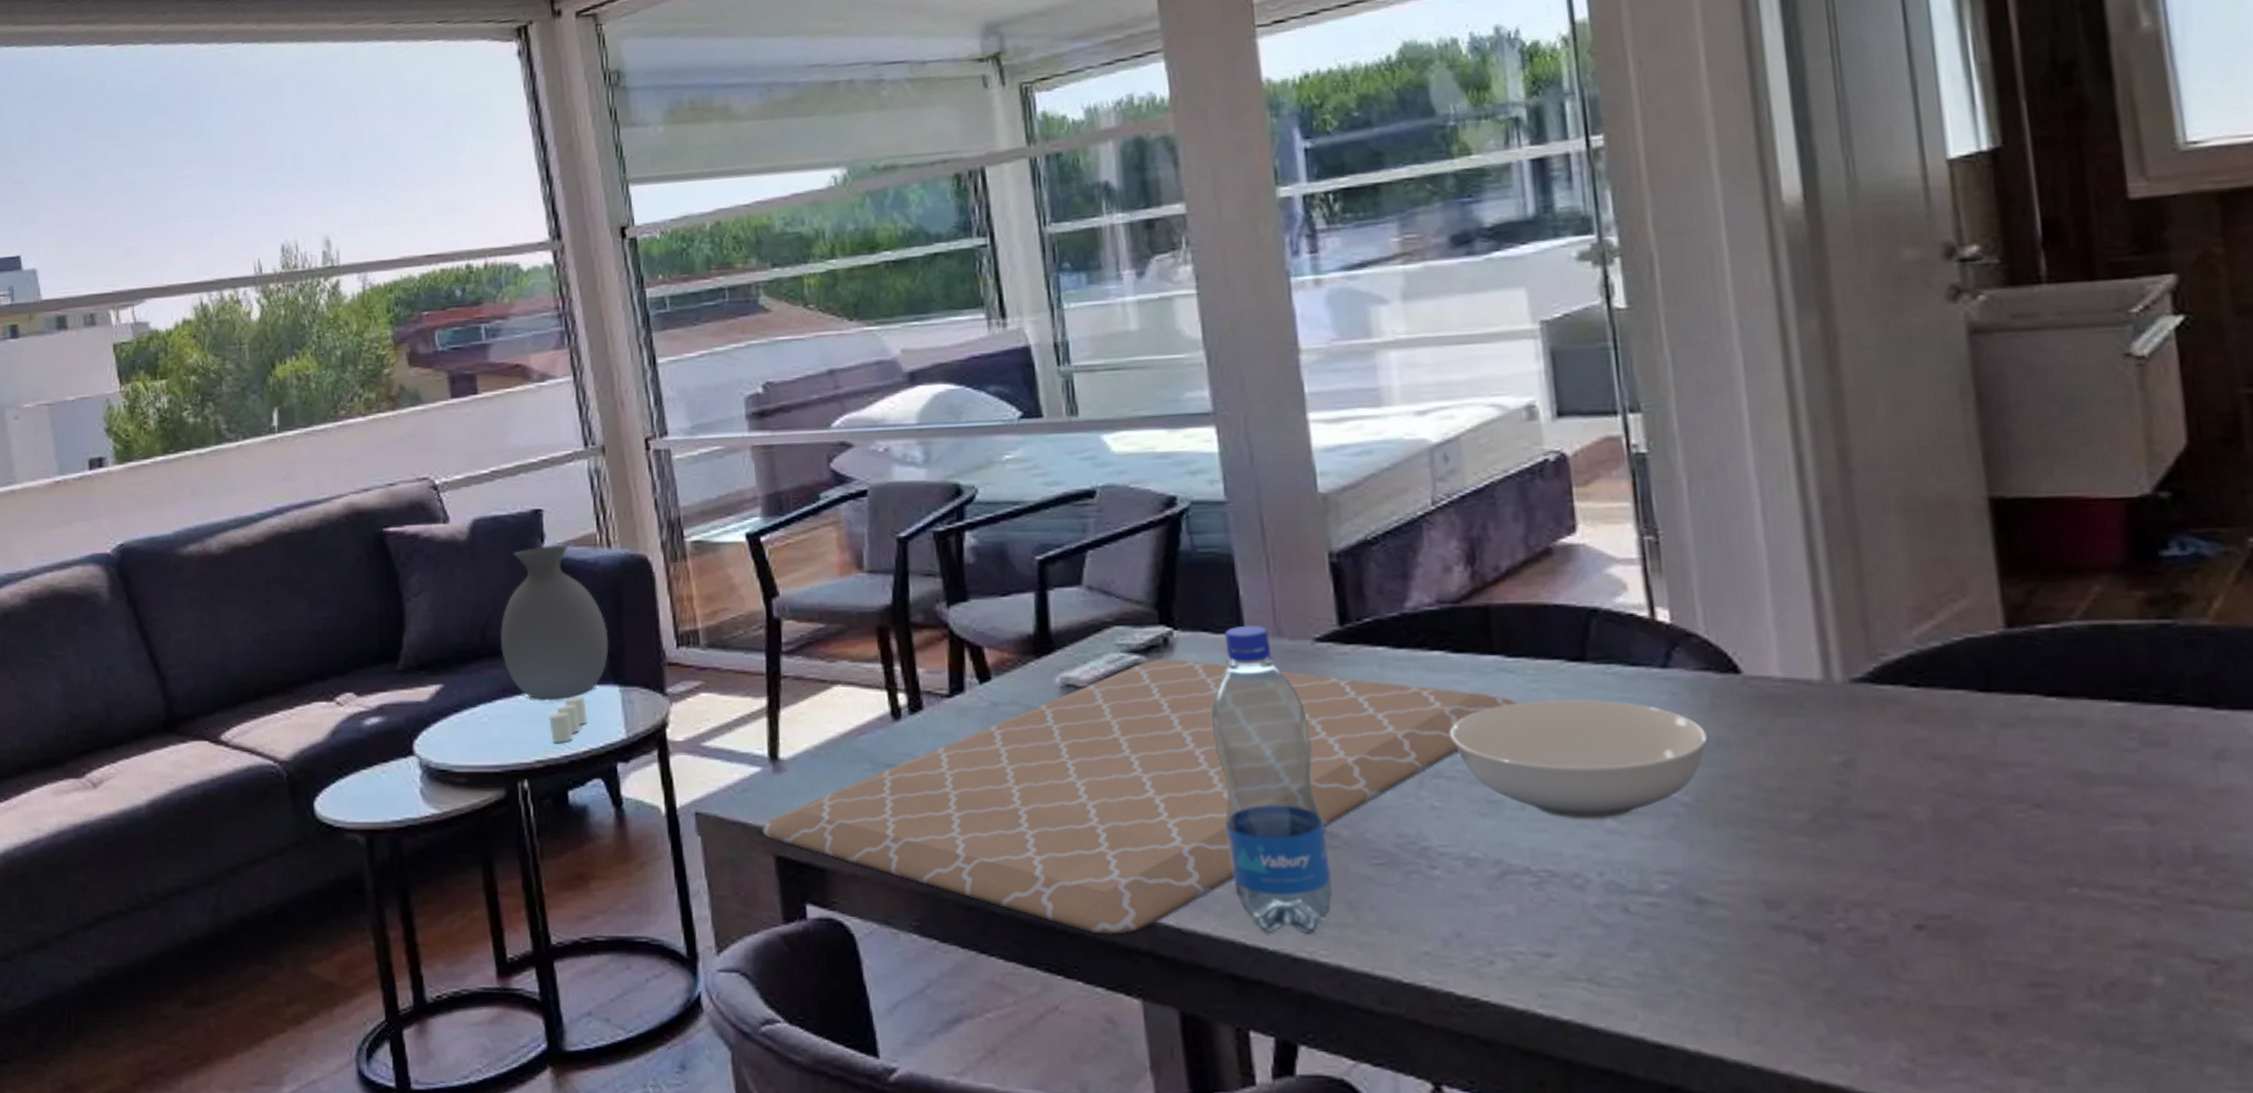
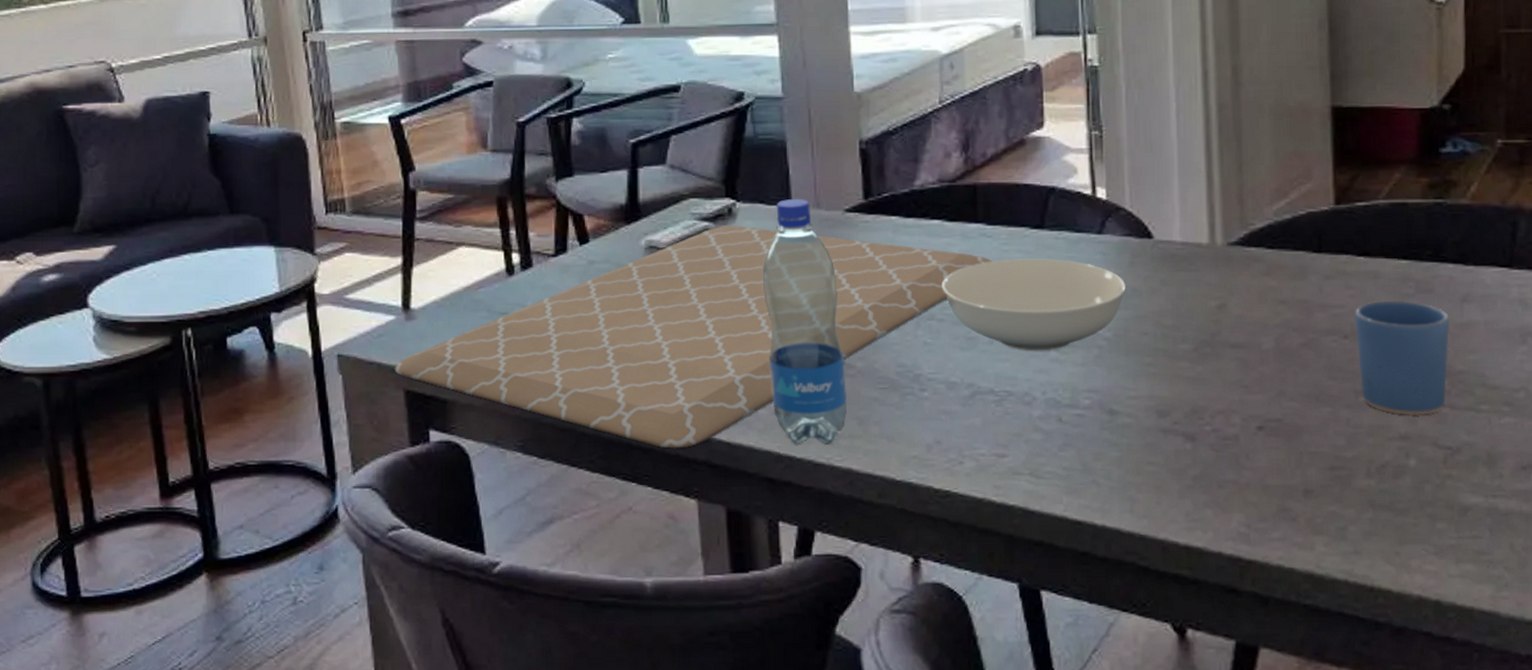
vase: present [501,544,609,702] -> none [169,123,266,260]
candle: present [549,697,588,742] -> none [211,256,246,296]
mug: none [2049,756,2202,916] -> present [1354,300,1449,416]

